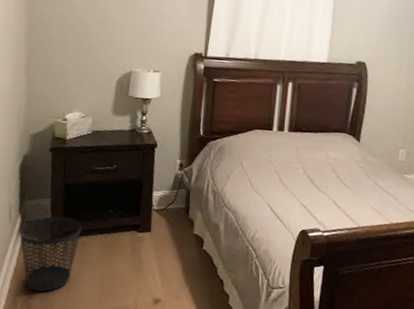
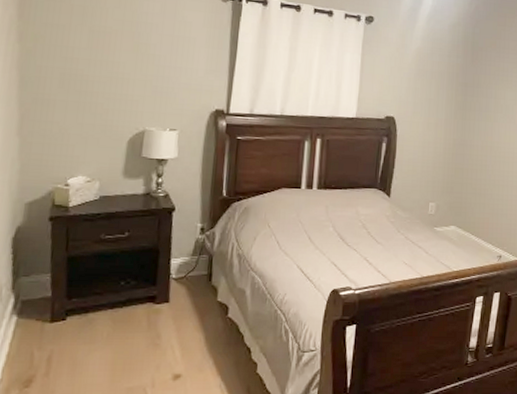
wastebasket: present [19,216,82,292] -> none [12,292,89,378]

